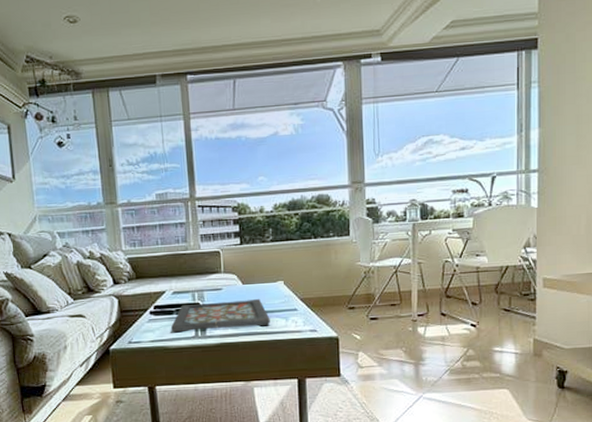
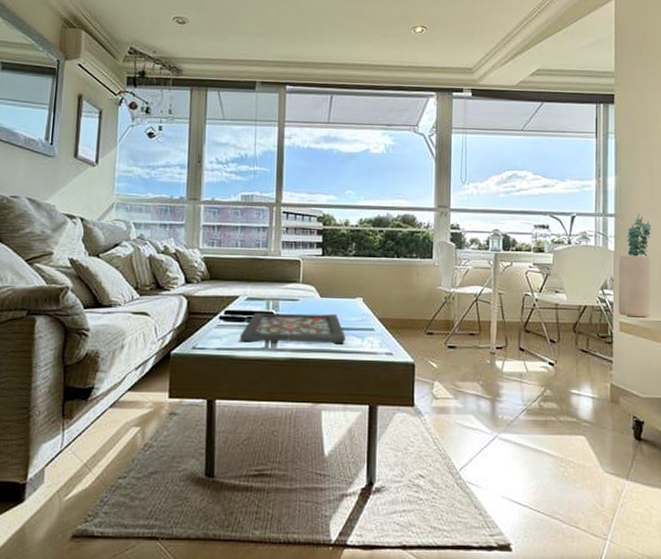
vase: none [541,166,577,273] -> present [618,214,651,318]

